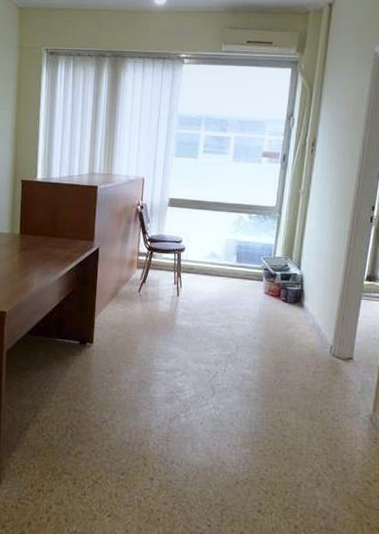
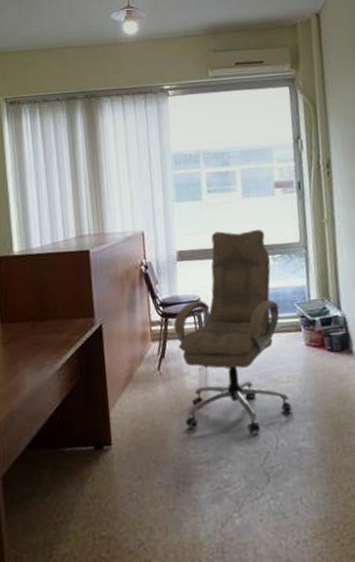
office chair: none [153,187,248,356] -> present [173,230,292,435]

